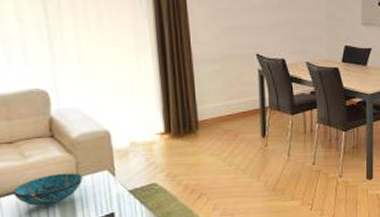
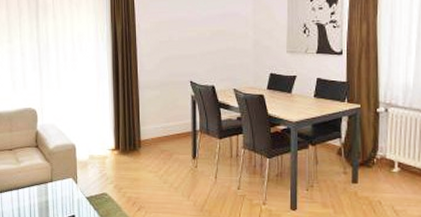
decorative bowl: present [13,173,83,207] -> none [10,177,55,204]

